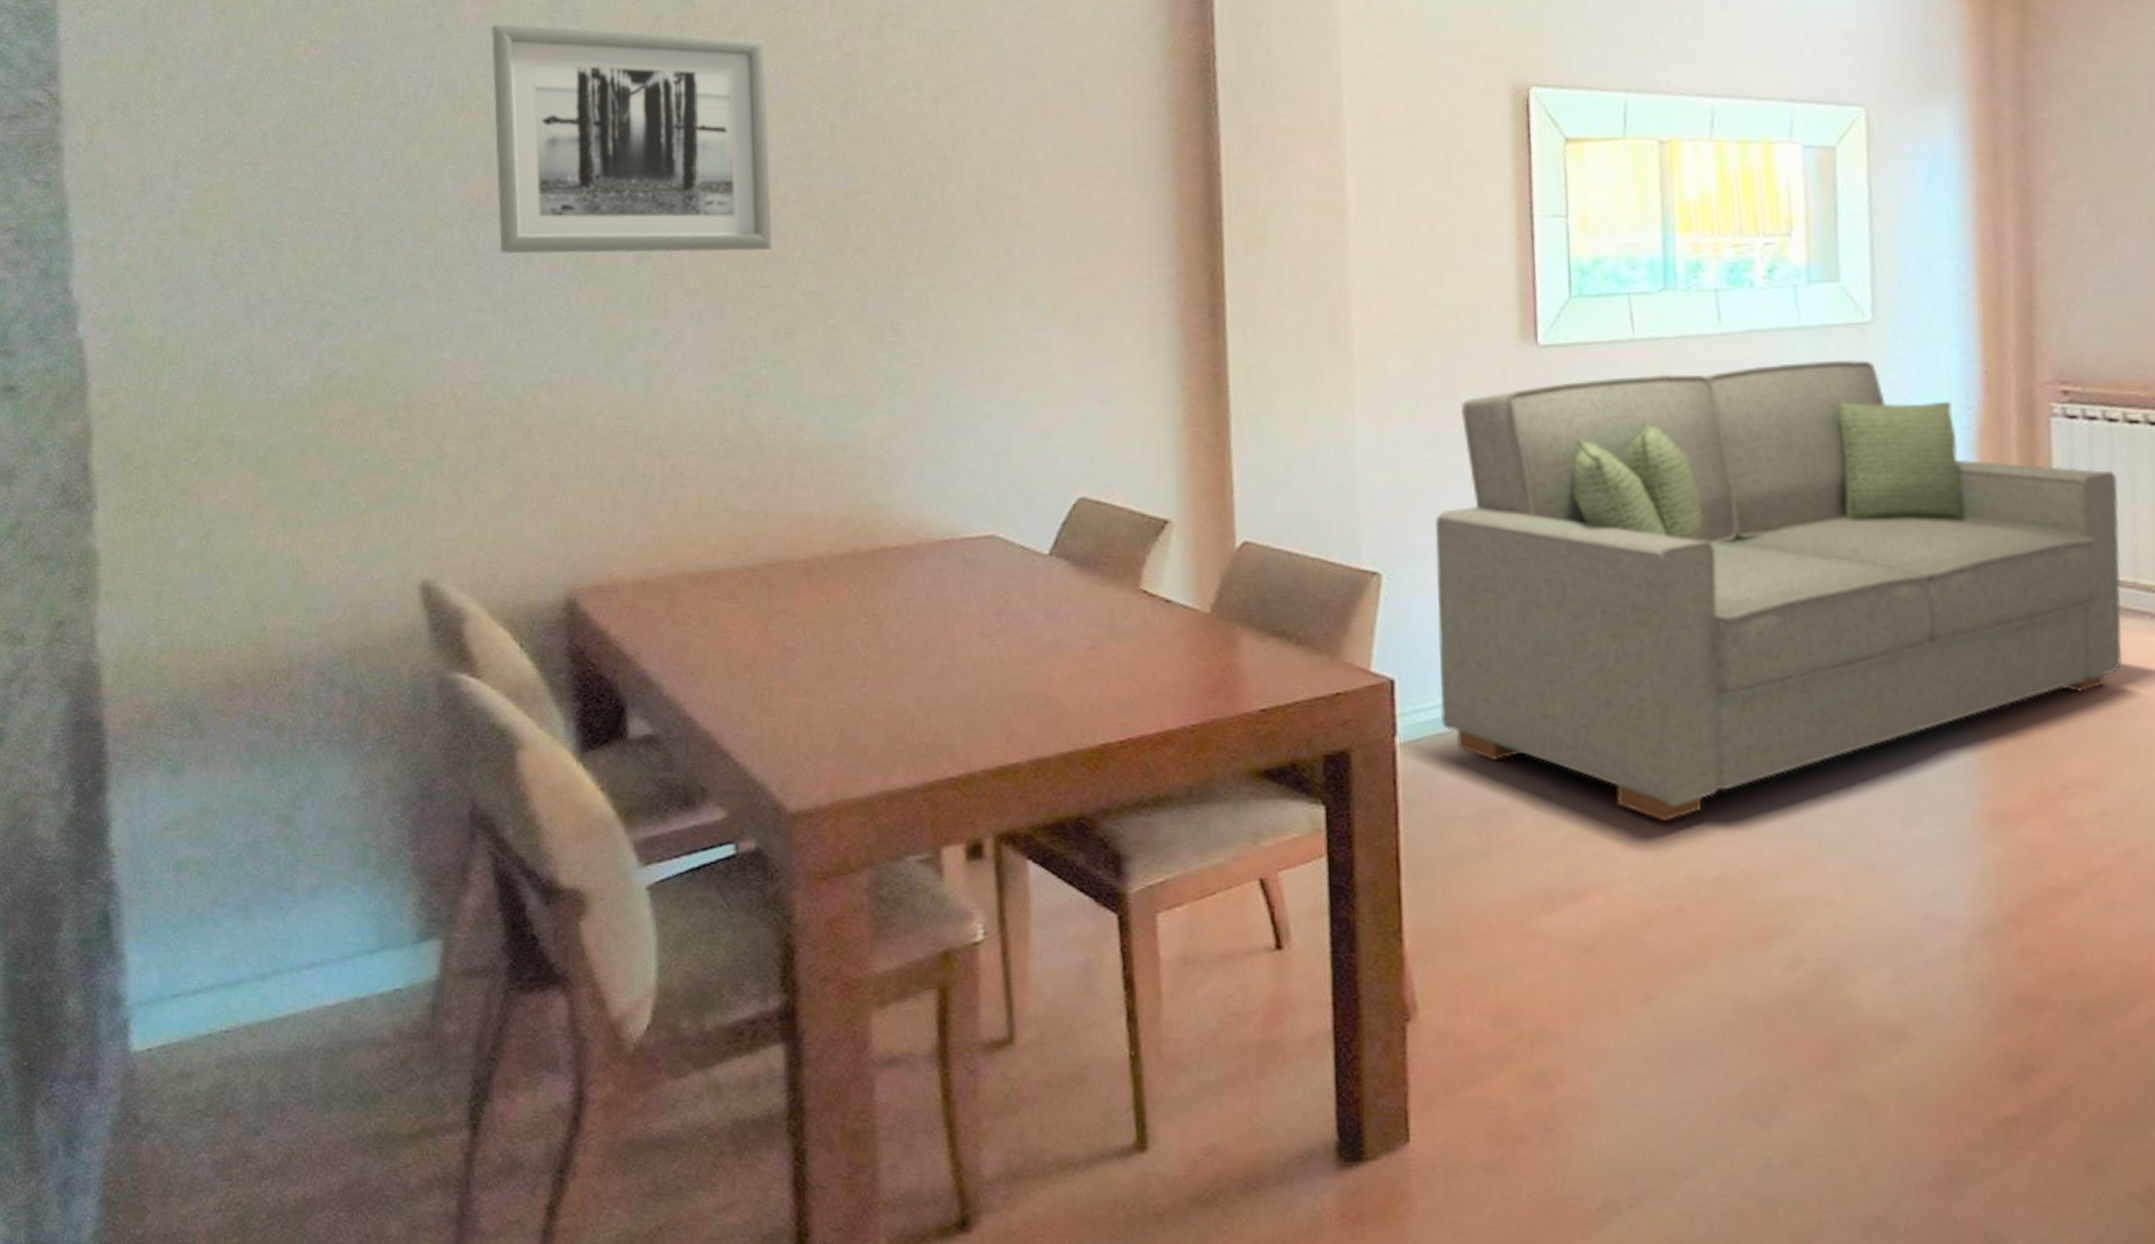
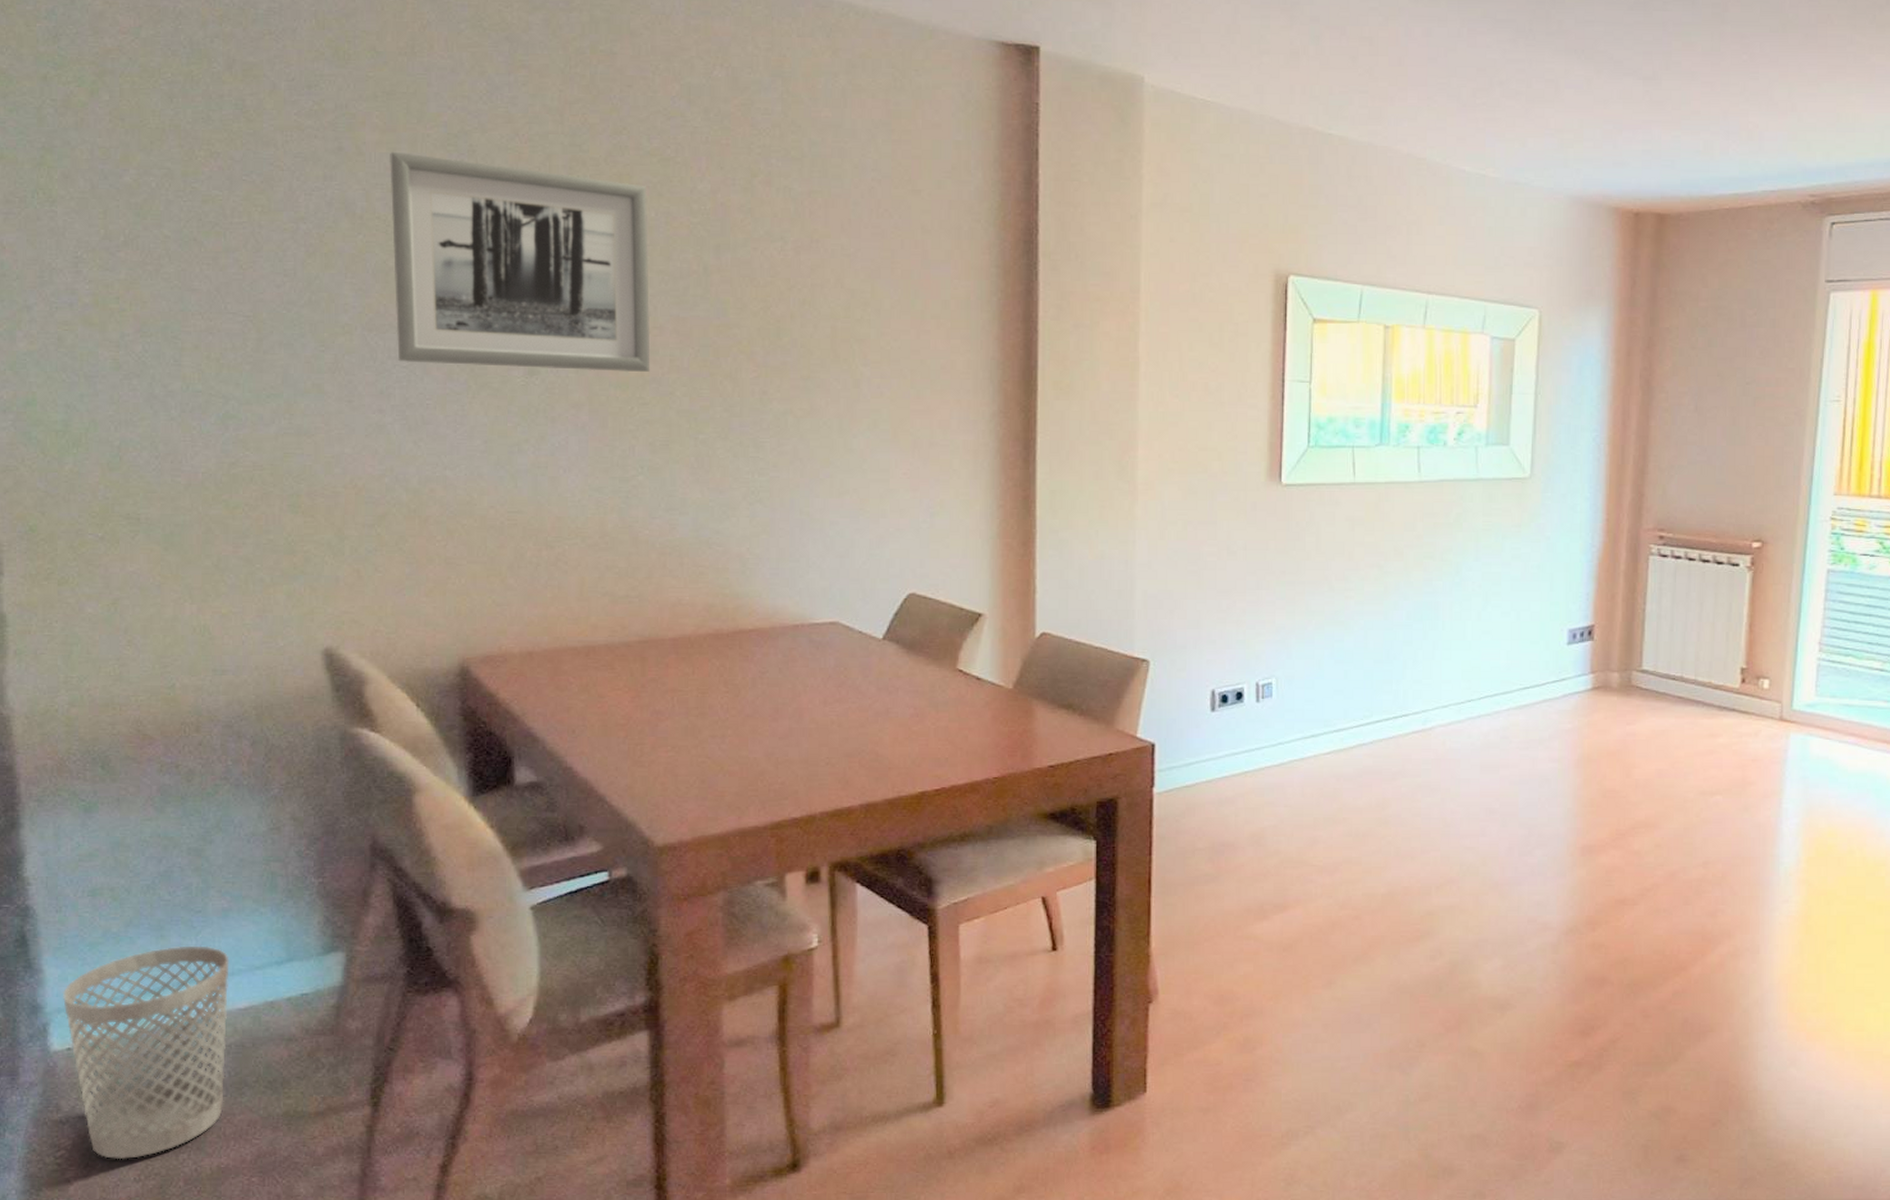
wastebasket: none [144,929,318,1185] -> present [62,945,229,1160]
sofa: present [1435,359,2123,822] -> none [1188,505,1691,853]

